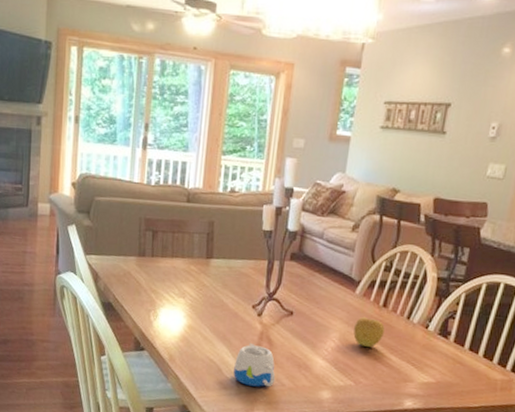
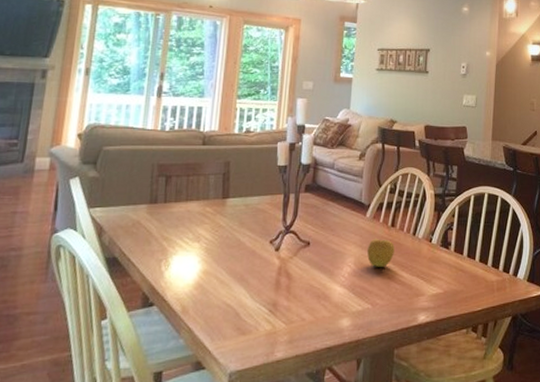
mug: present [233,342,276,387] -> none [252,279,296,327]

